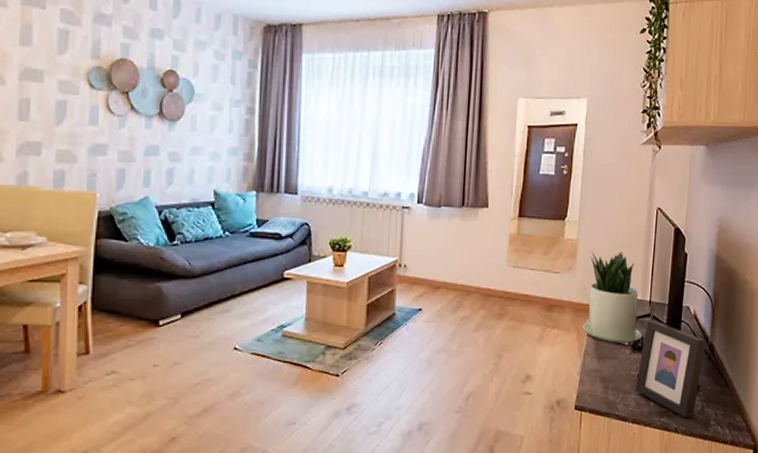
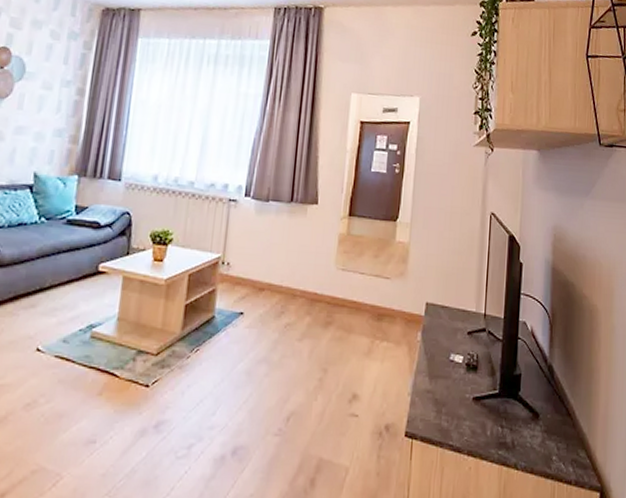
planter: present [583,251,642,343] -> none [414,256,477,361]
picture frame: present [635,320,706,419] -> none [470,335,545,452]

